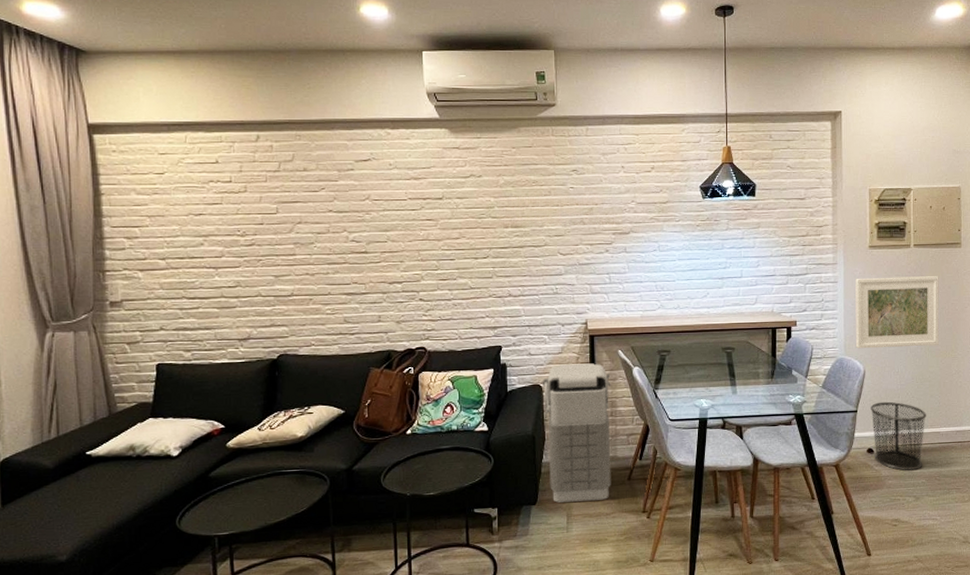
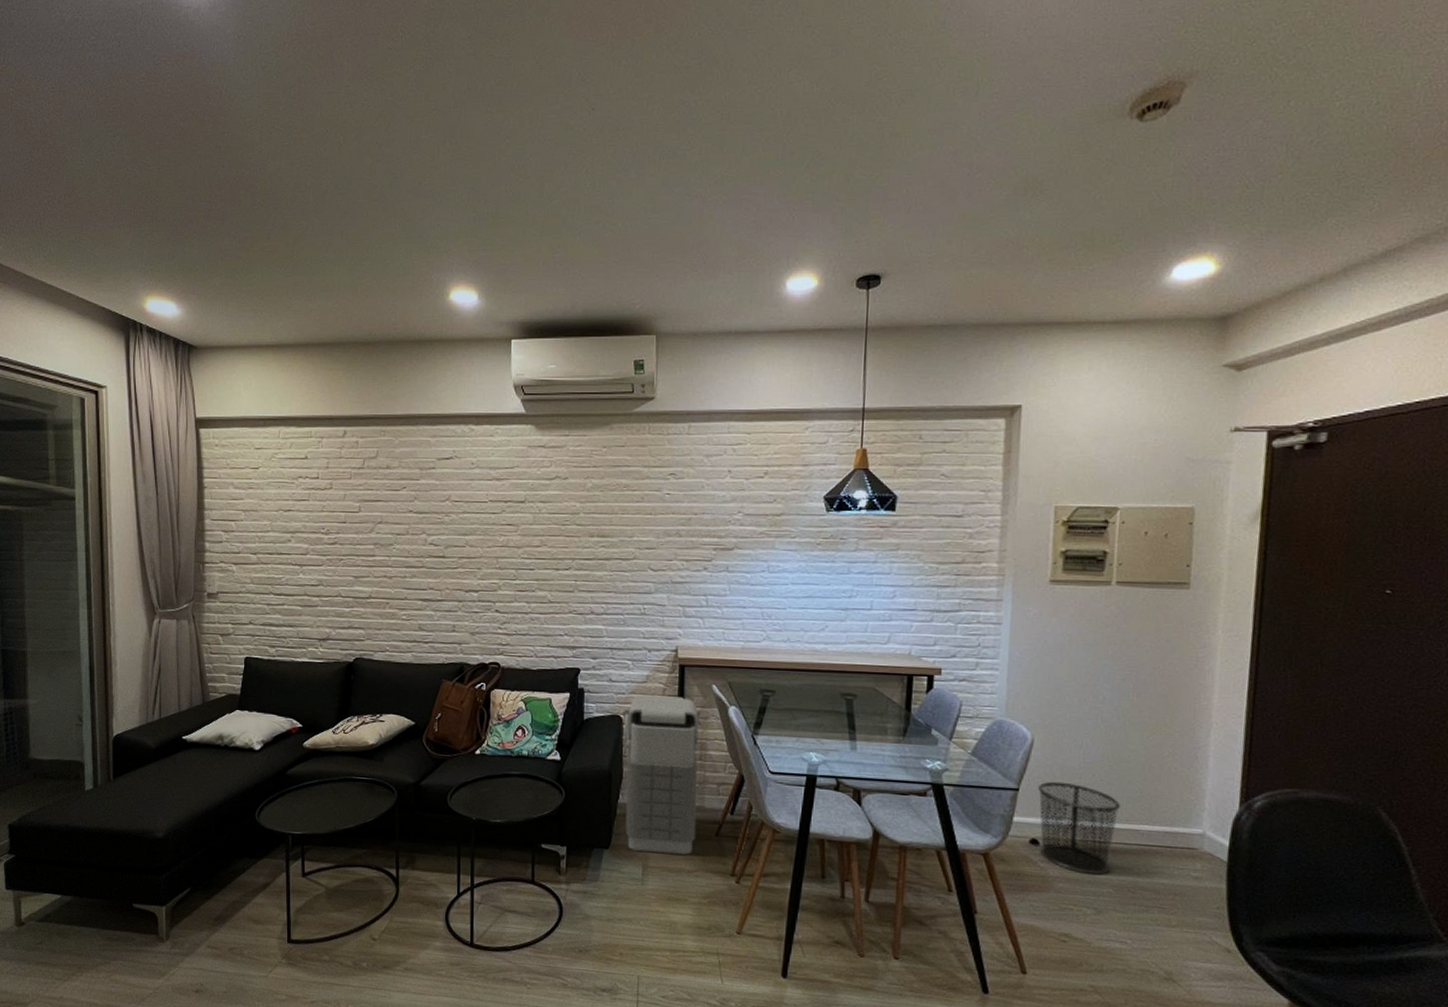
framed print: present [855,276,939,349] -> none [1022,620,1152,716]

